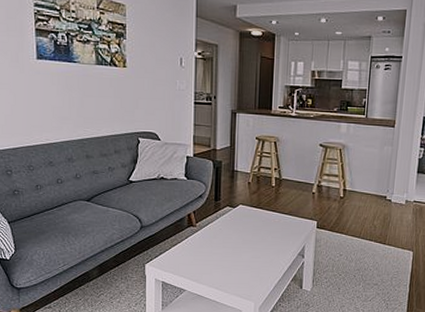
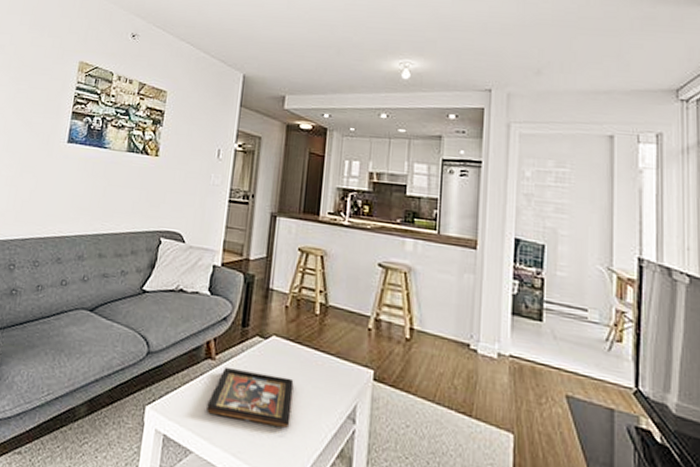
decorative tray: none [193,231,258,266] -> present [207,368,294,428]

